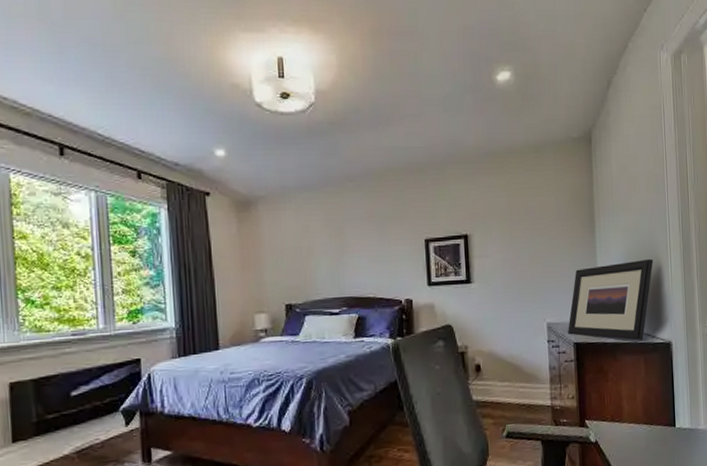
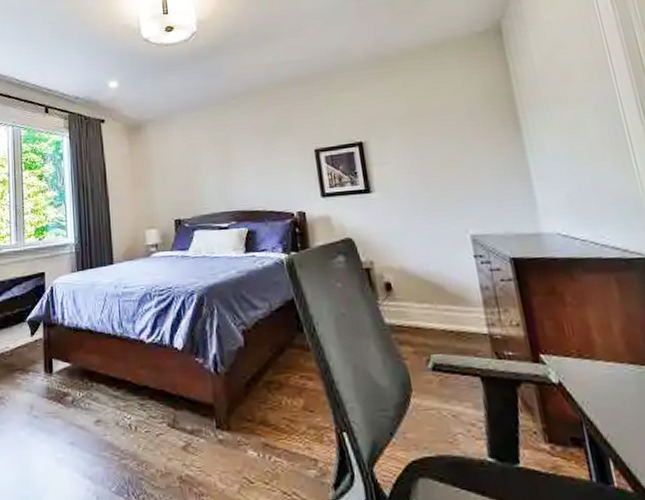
picture frame: present [568,259,654,341] -> none [499,156,611,256]

